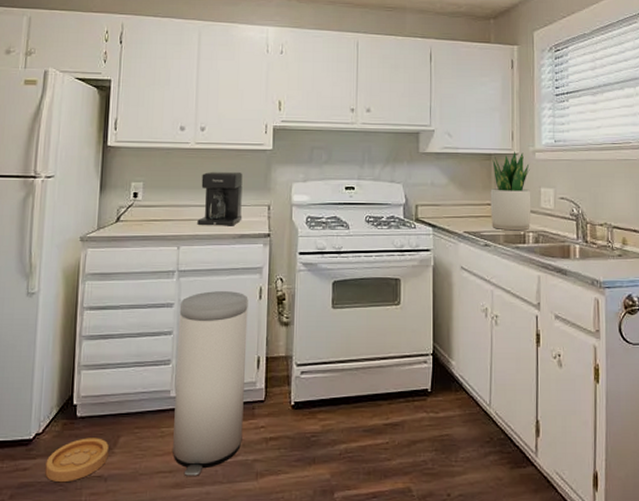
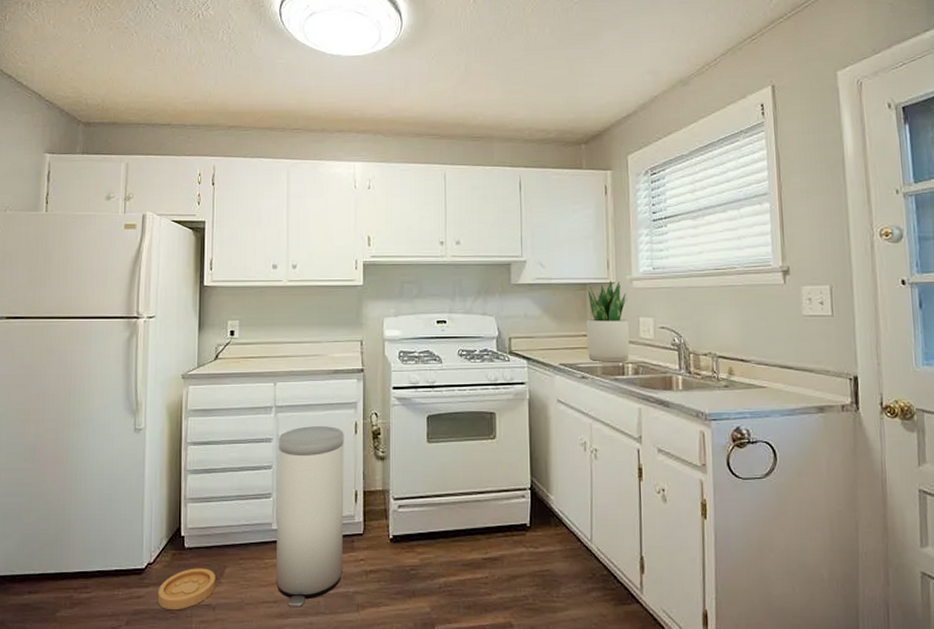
coffee maker: present [197,171,243,226] -> none [292,308,336,362]

